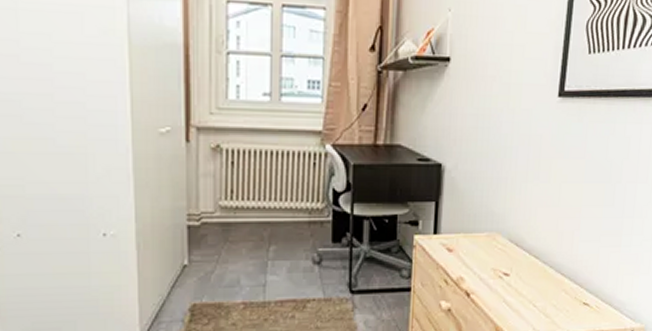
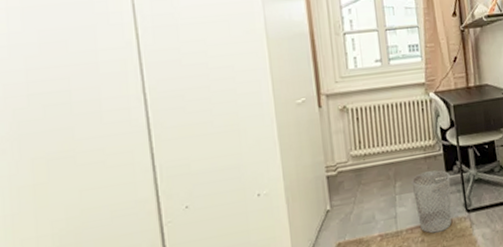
wastebasket: none [288,239,336,311] -> present [411,170,452,234]

